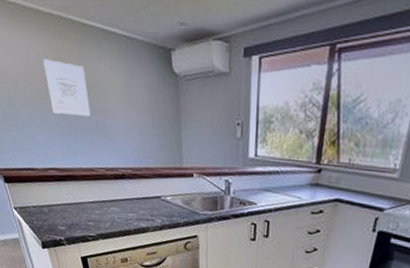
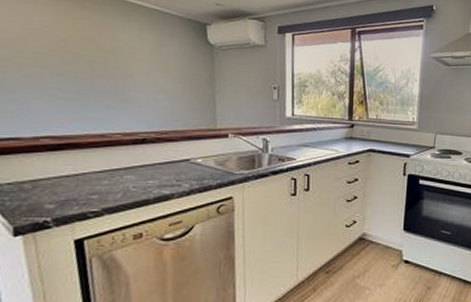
wall art: present [43,59,91,116] -> none [52,25,109,81]

